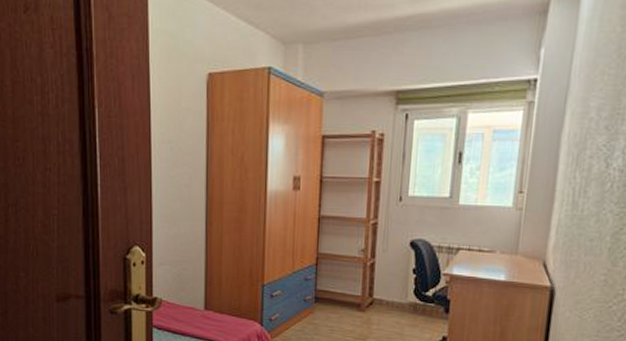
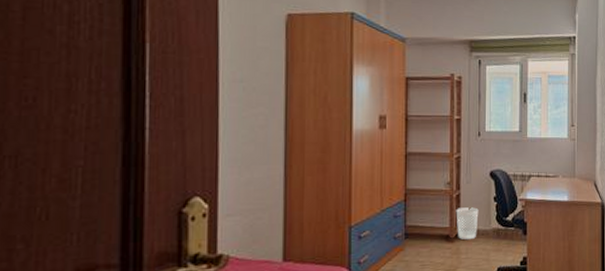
wastebasket: none [369,277,395,311] -> present [456,207,479,239]

